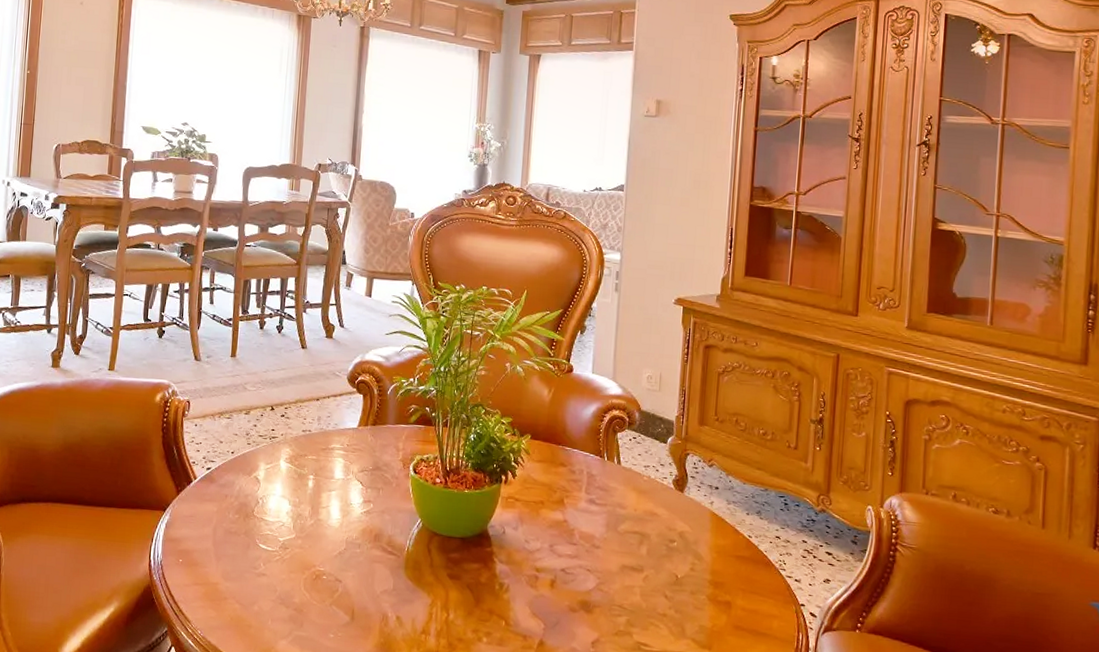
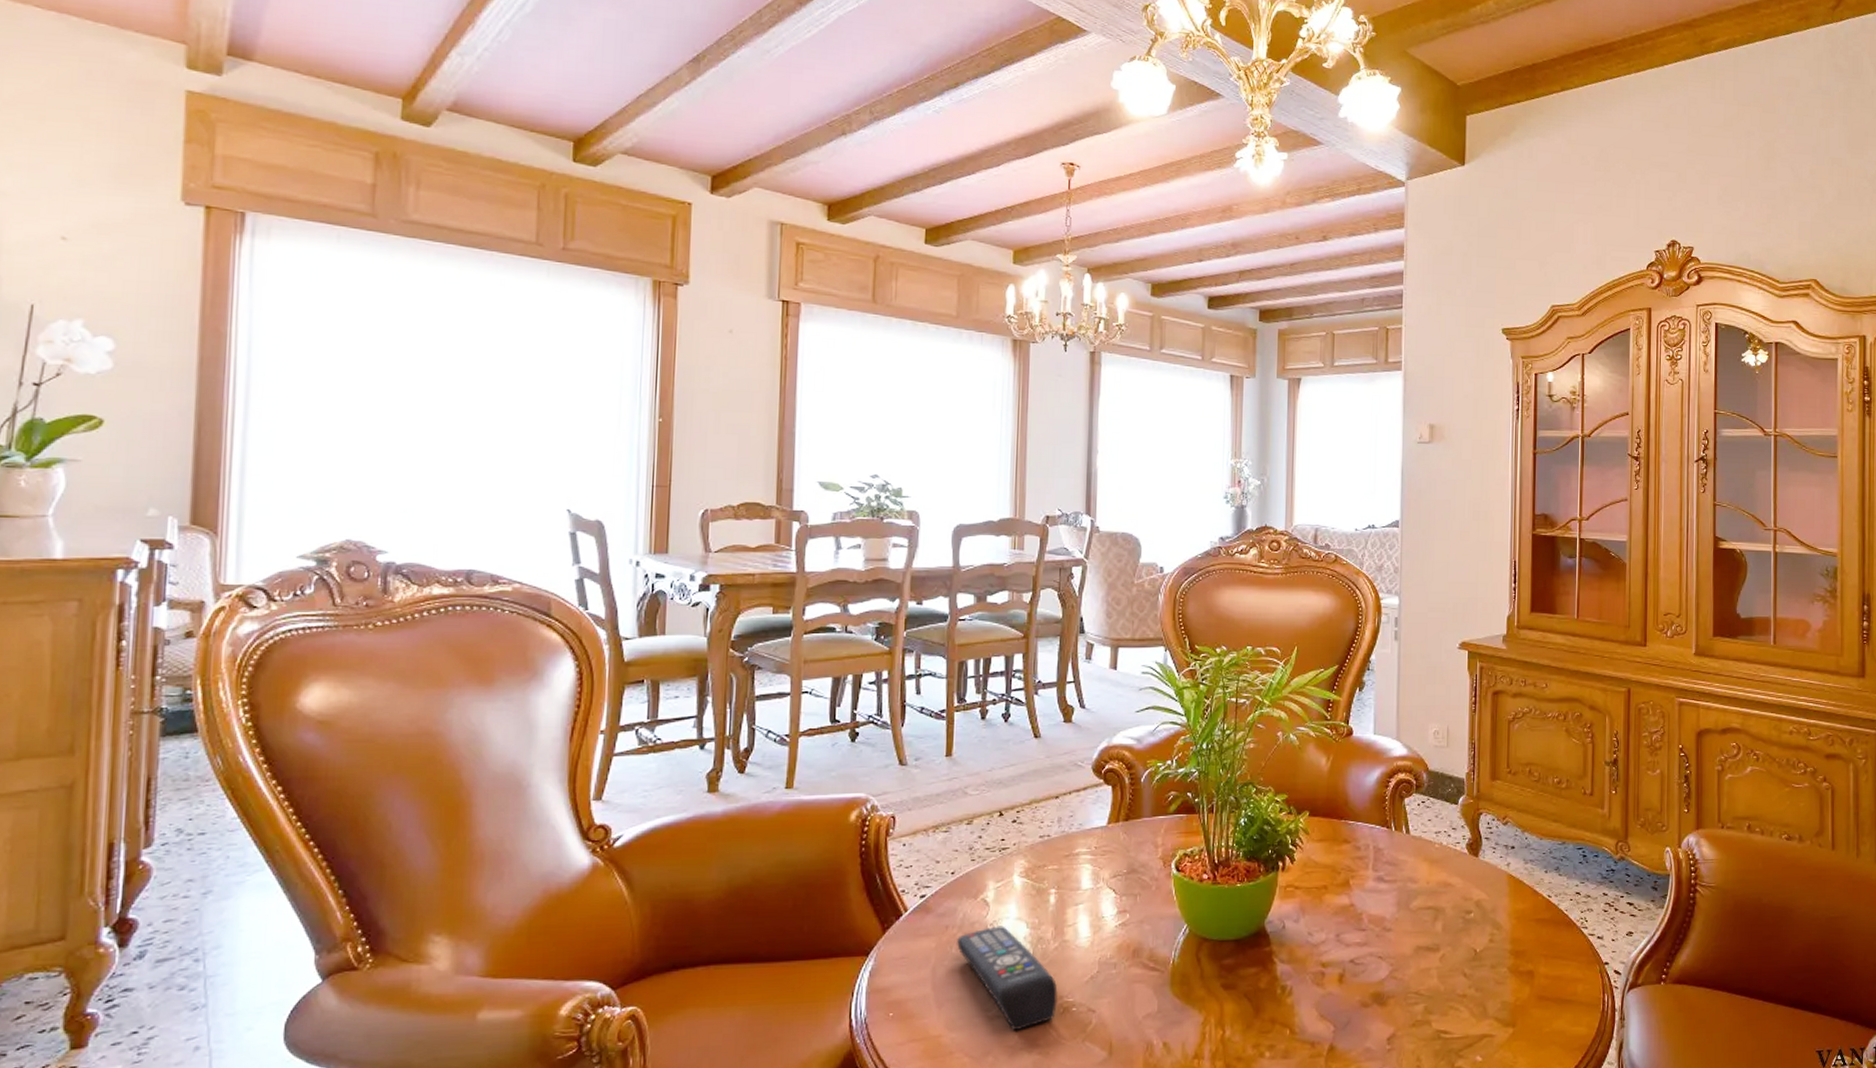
remote control: none [233,500,312,589] -> present [957,926,1058,1031]

